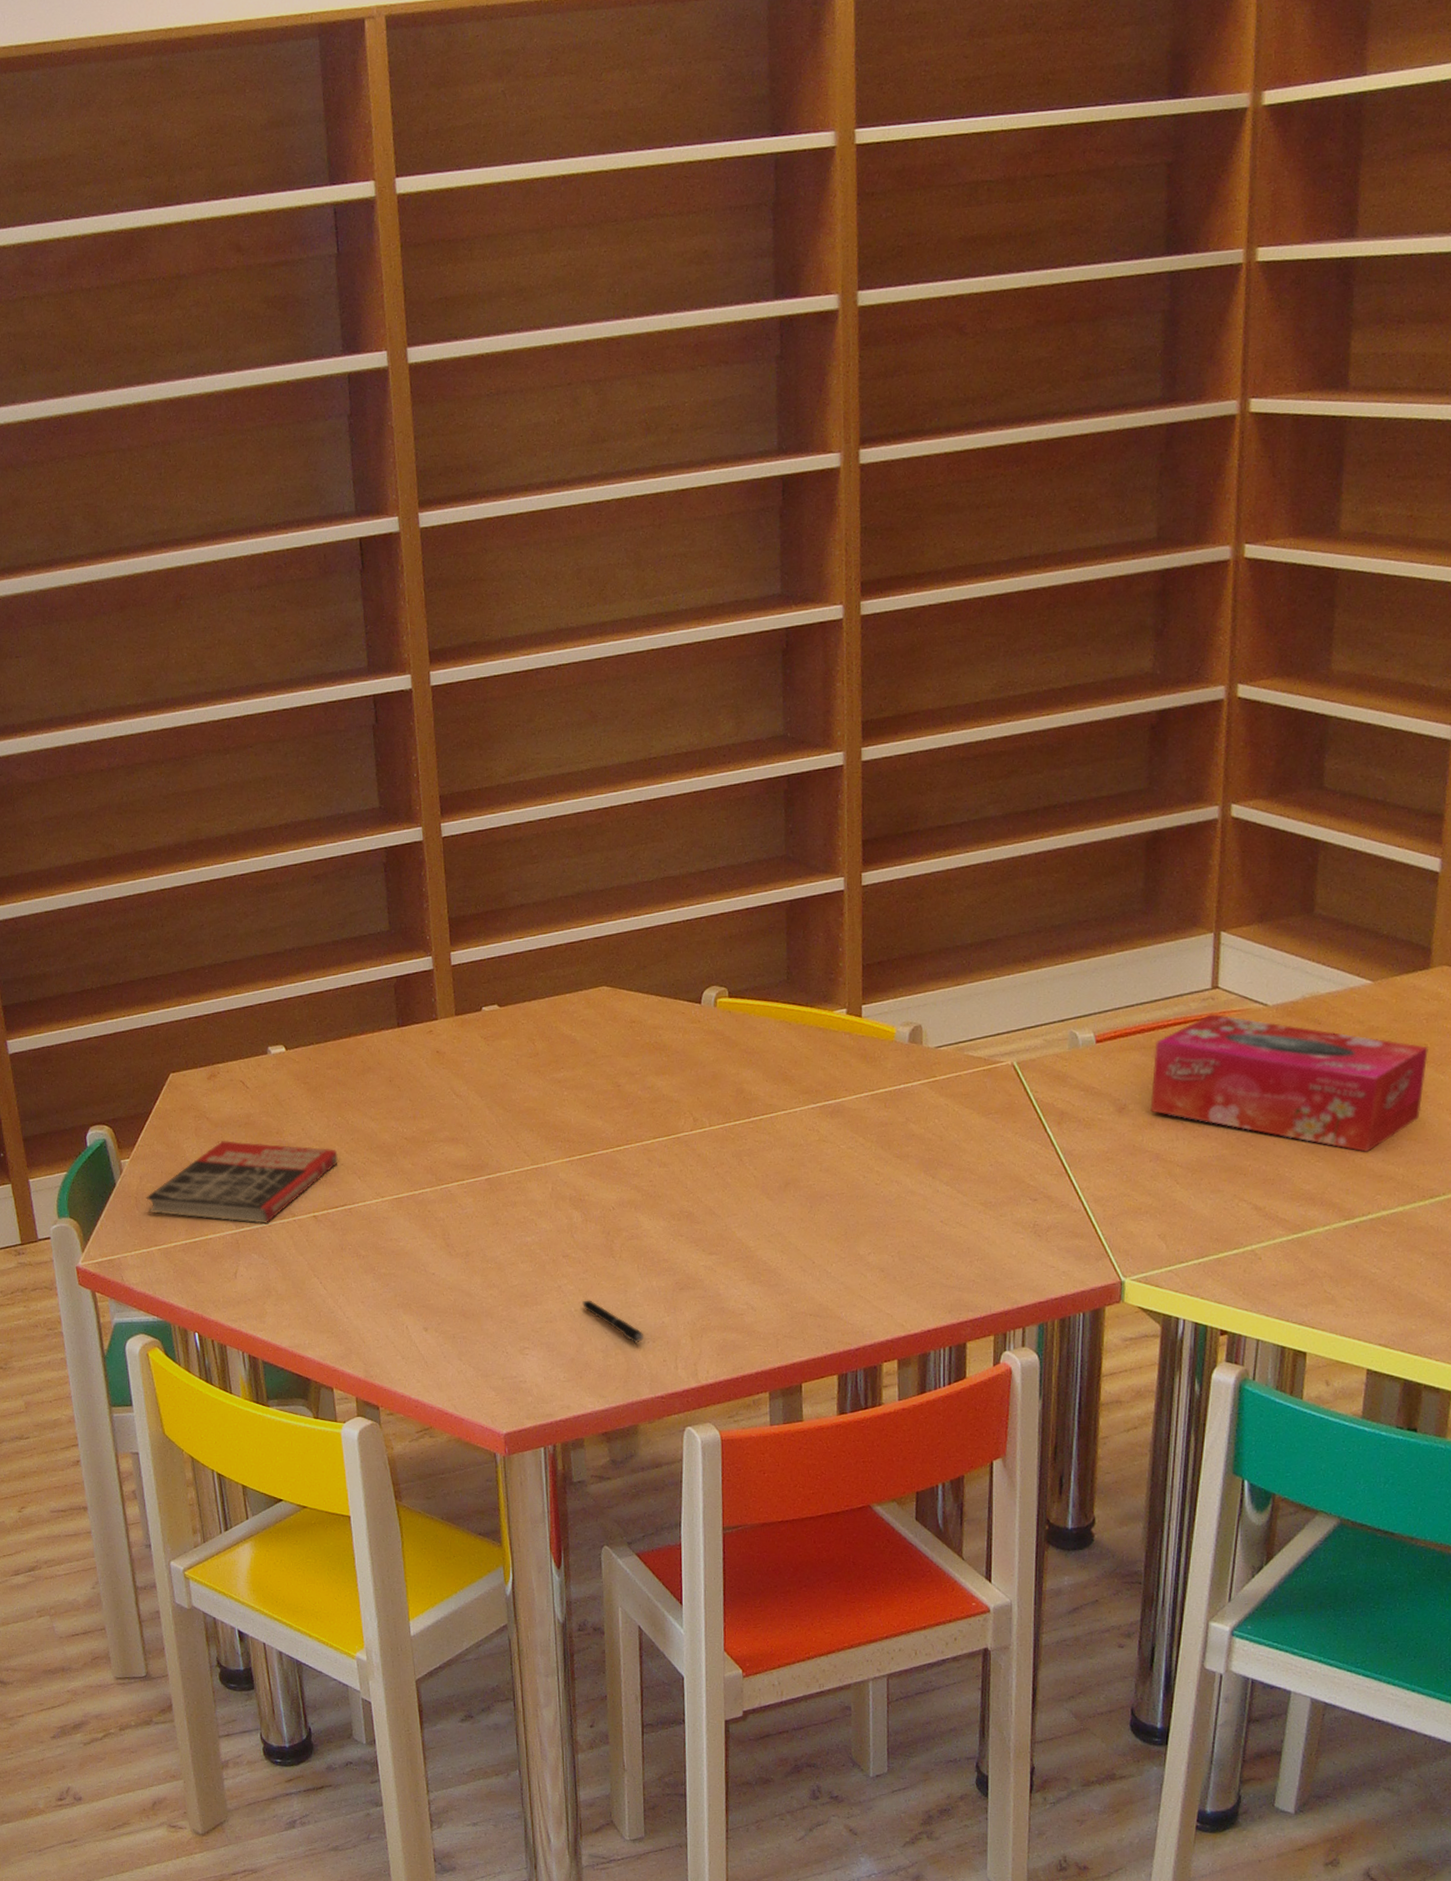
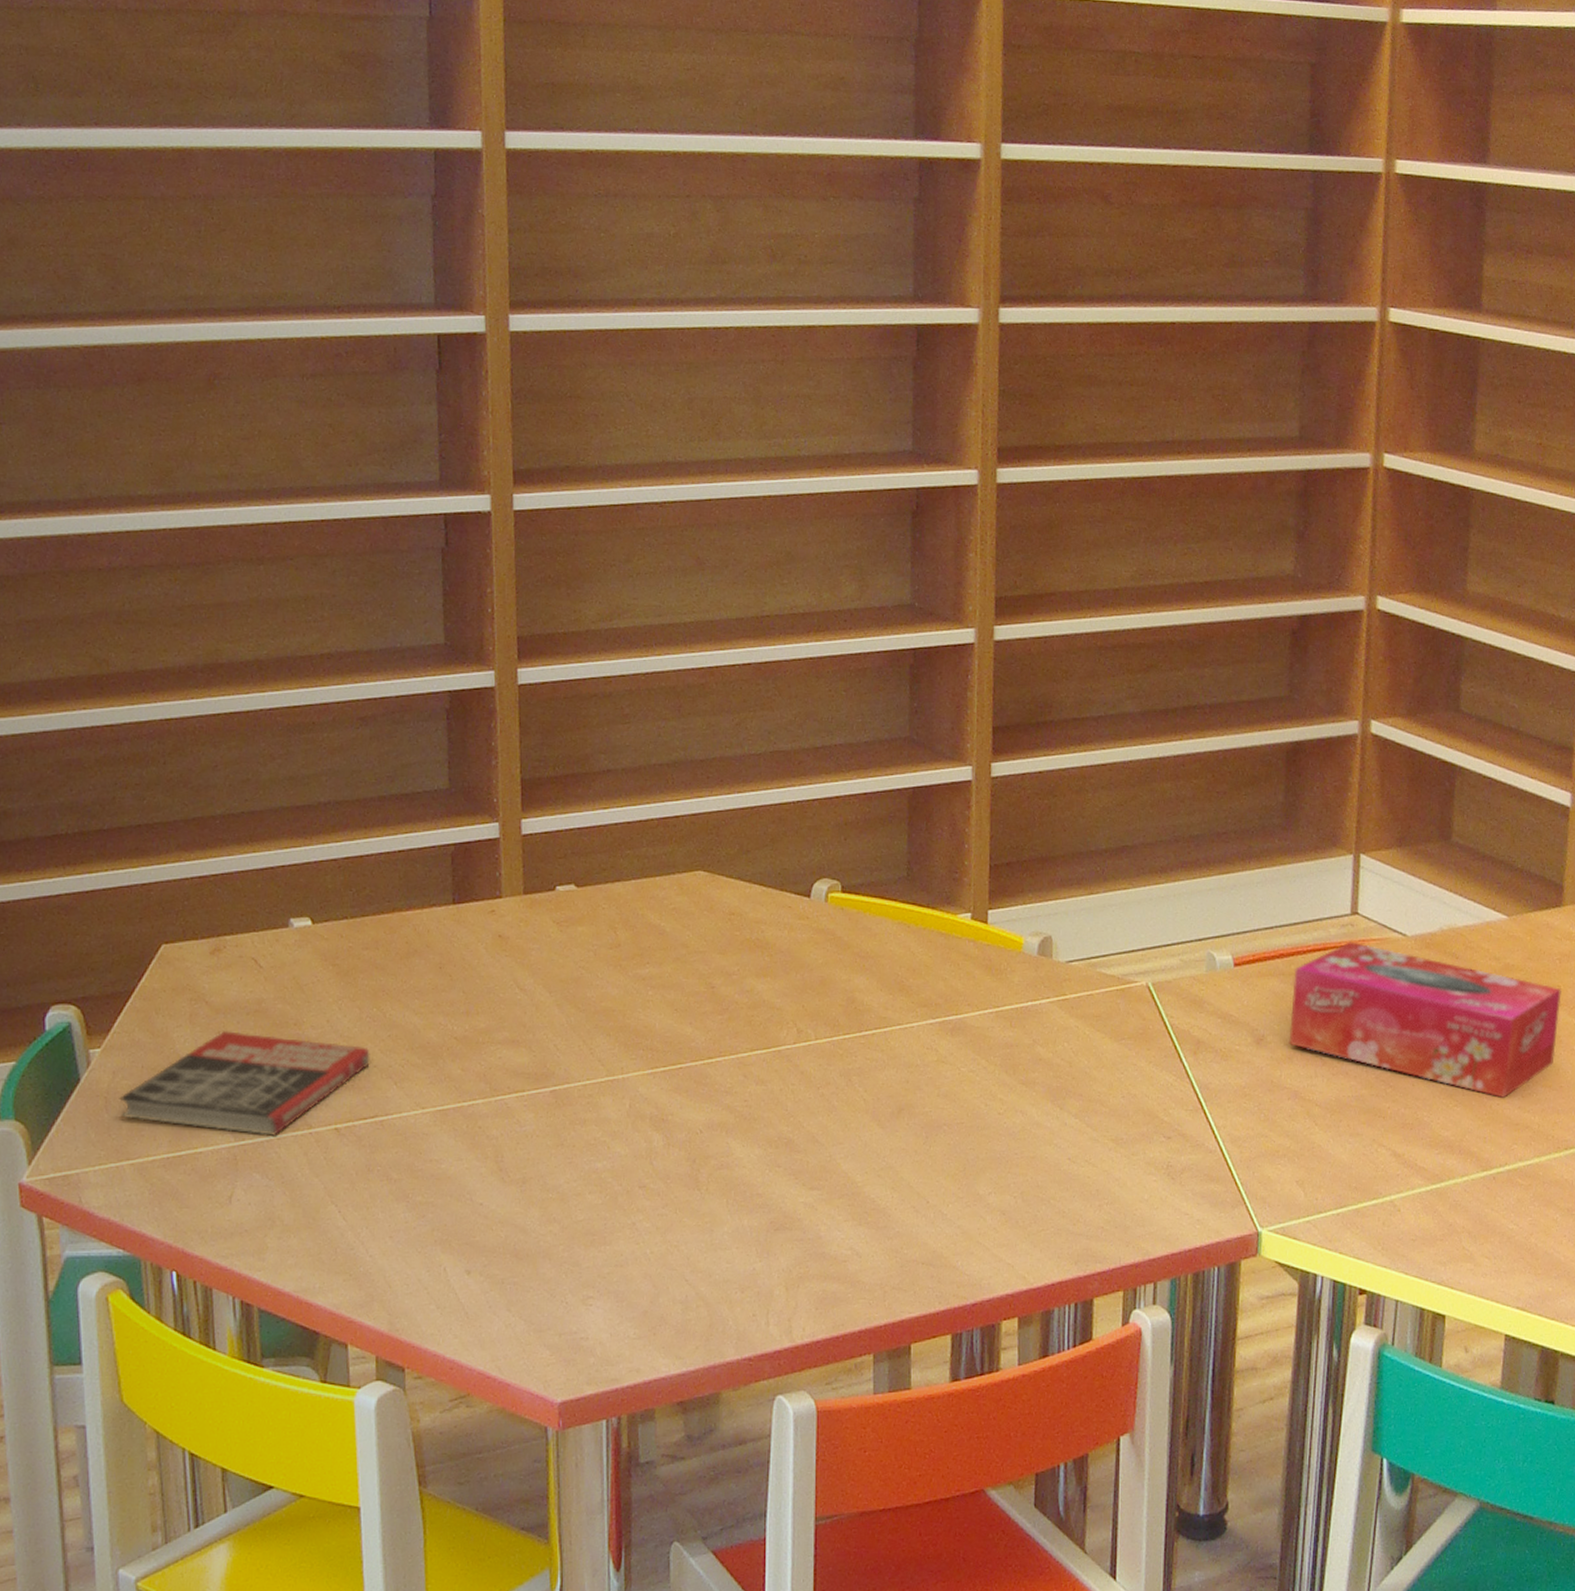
pen: present [581,1300,645,1343] -> none [659,1240,732,1293]

